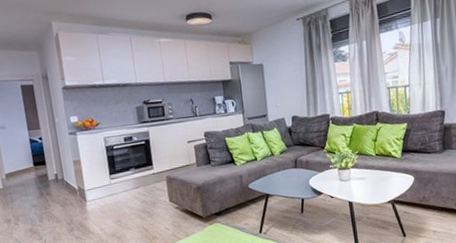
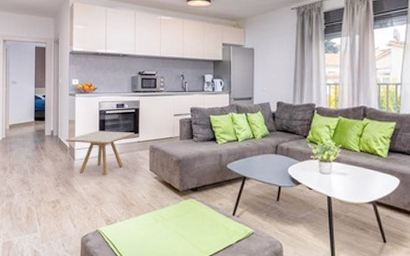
side table: none [73,165,148,215] -> present [66,131,134,176]

